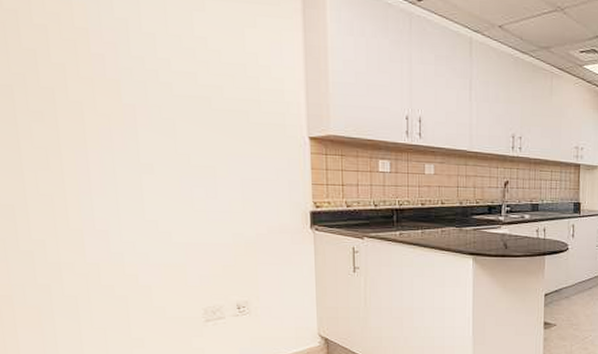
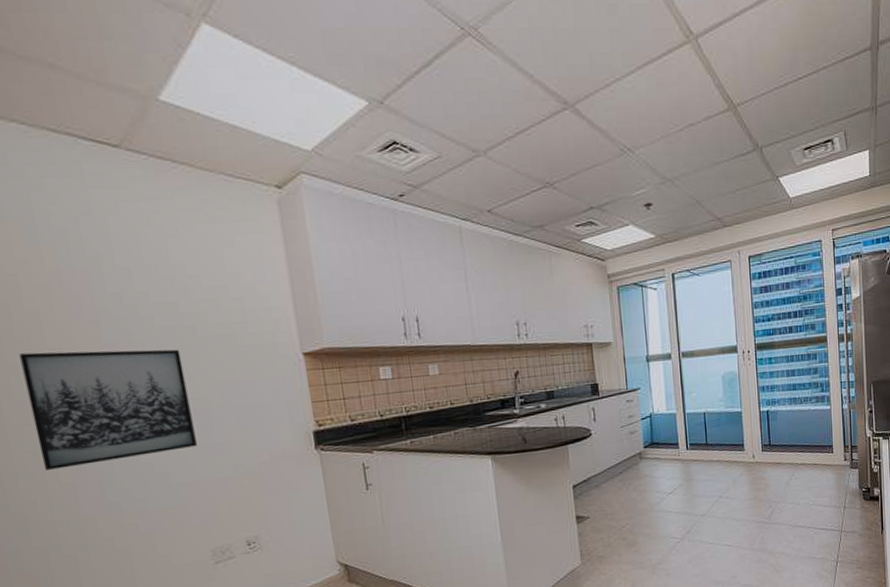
wall art: none [42,102,200,215] -> present [19,349,197,470]

